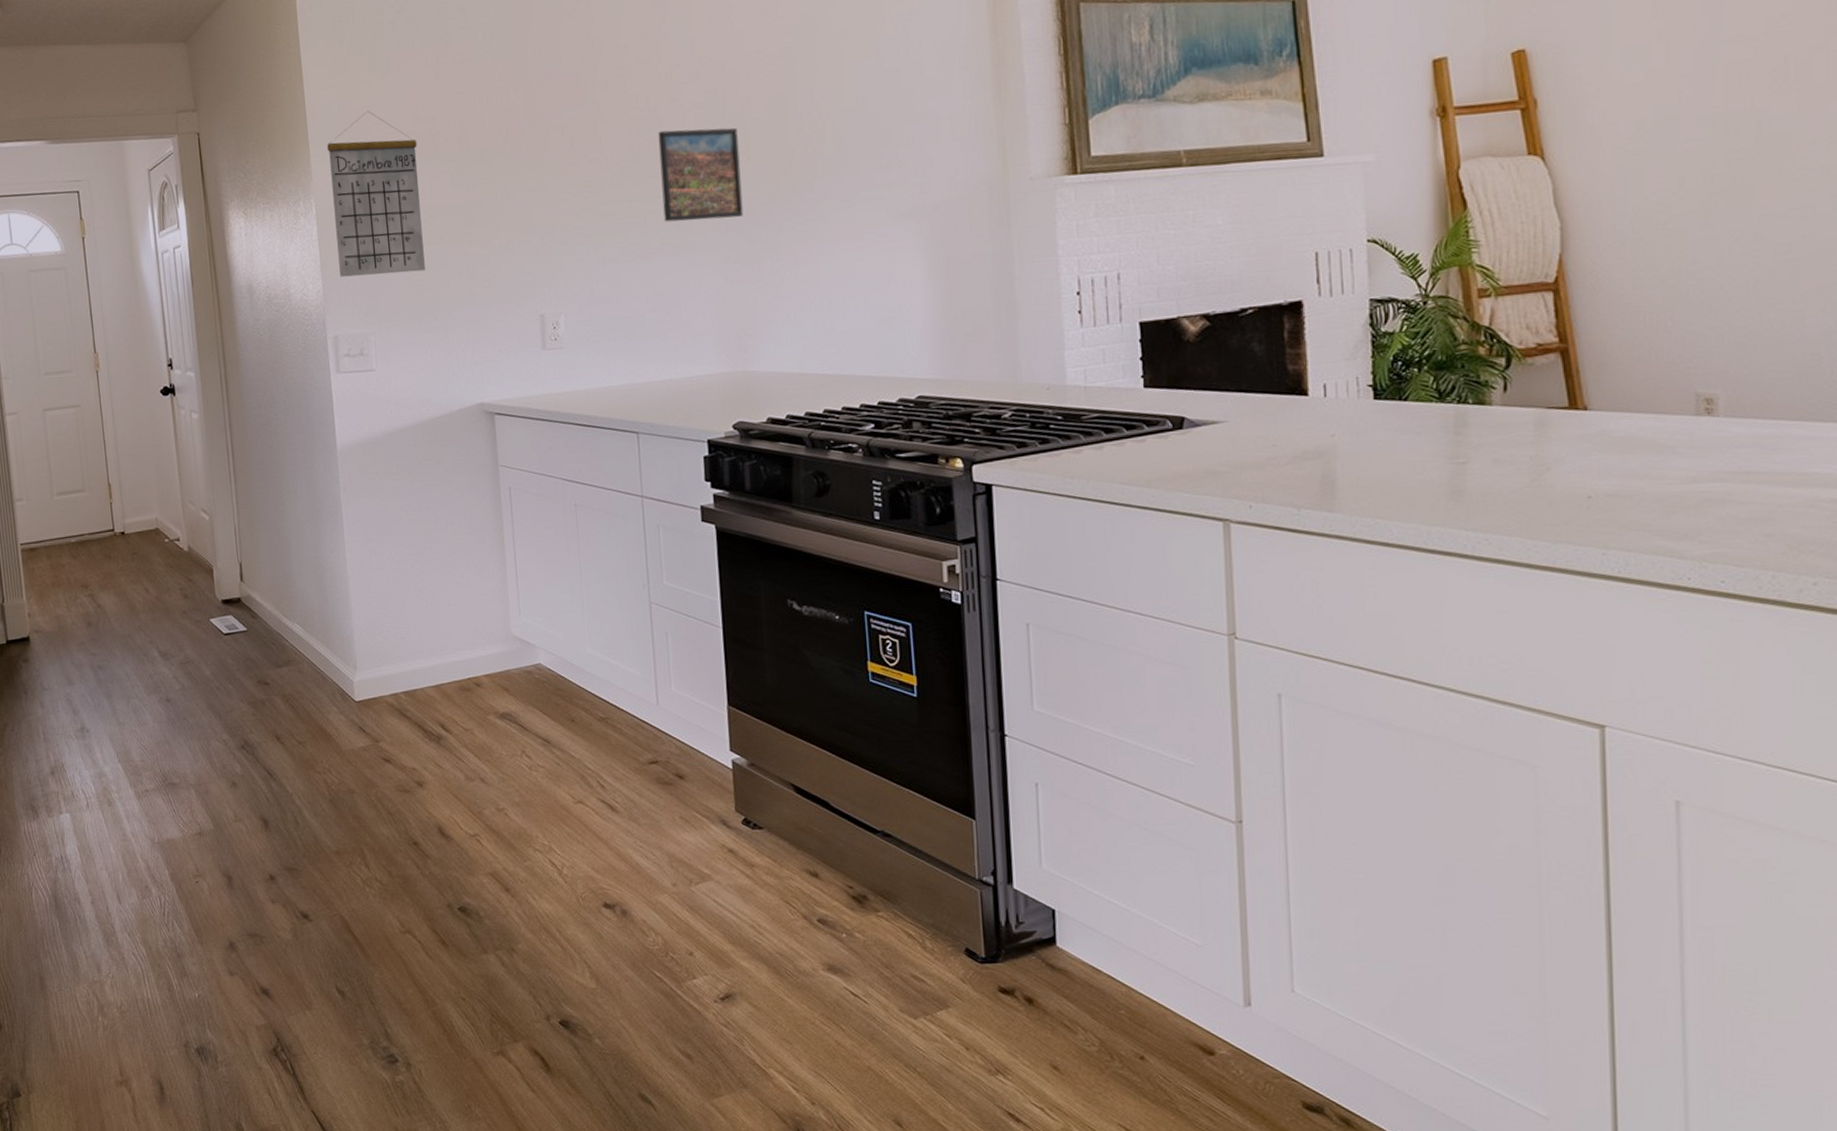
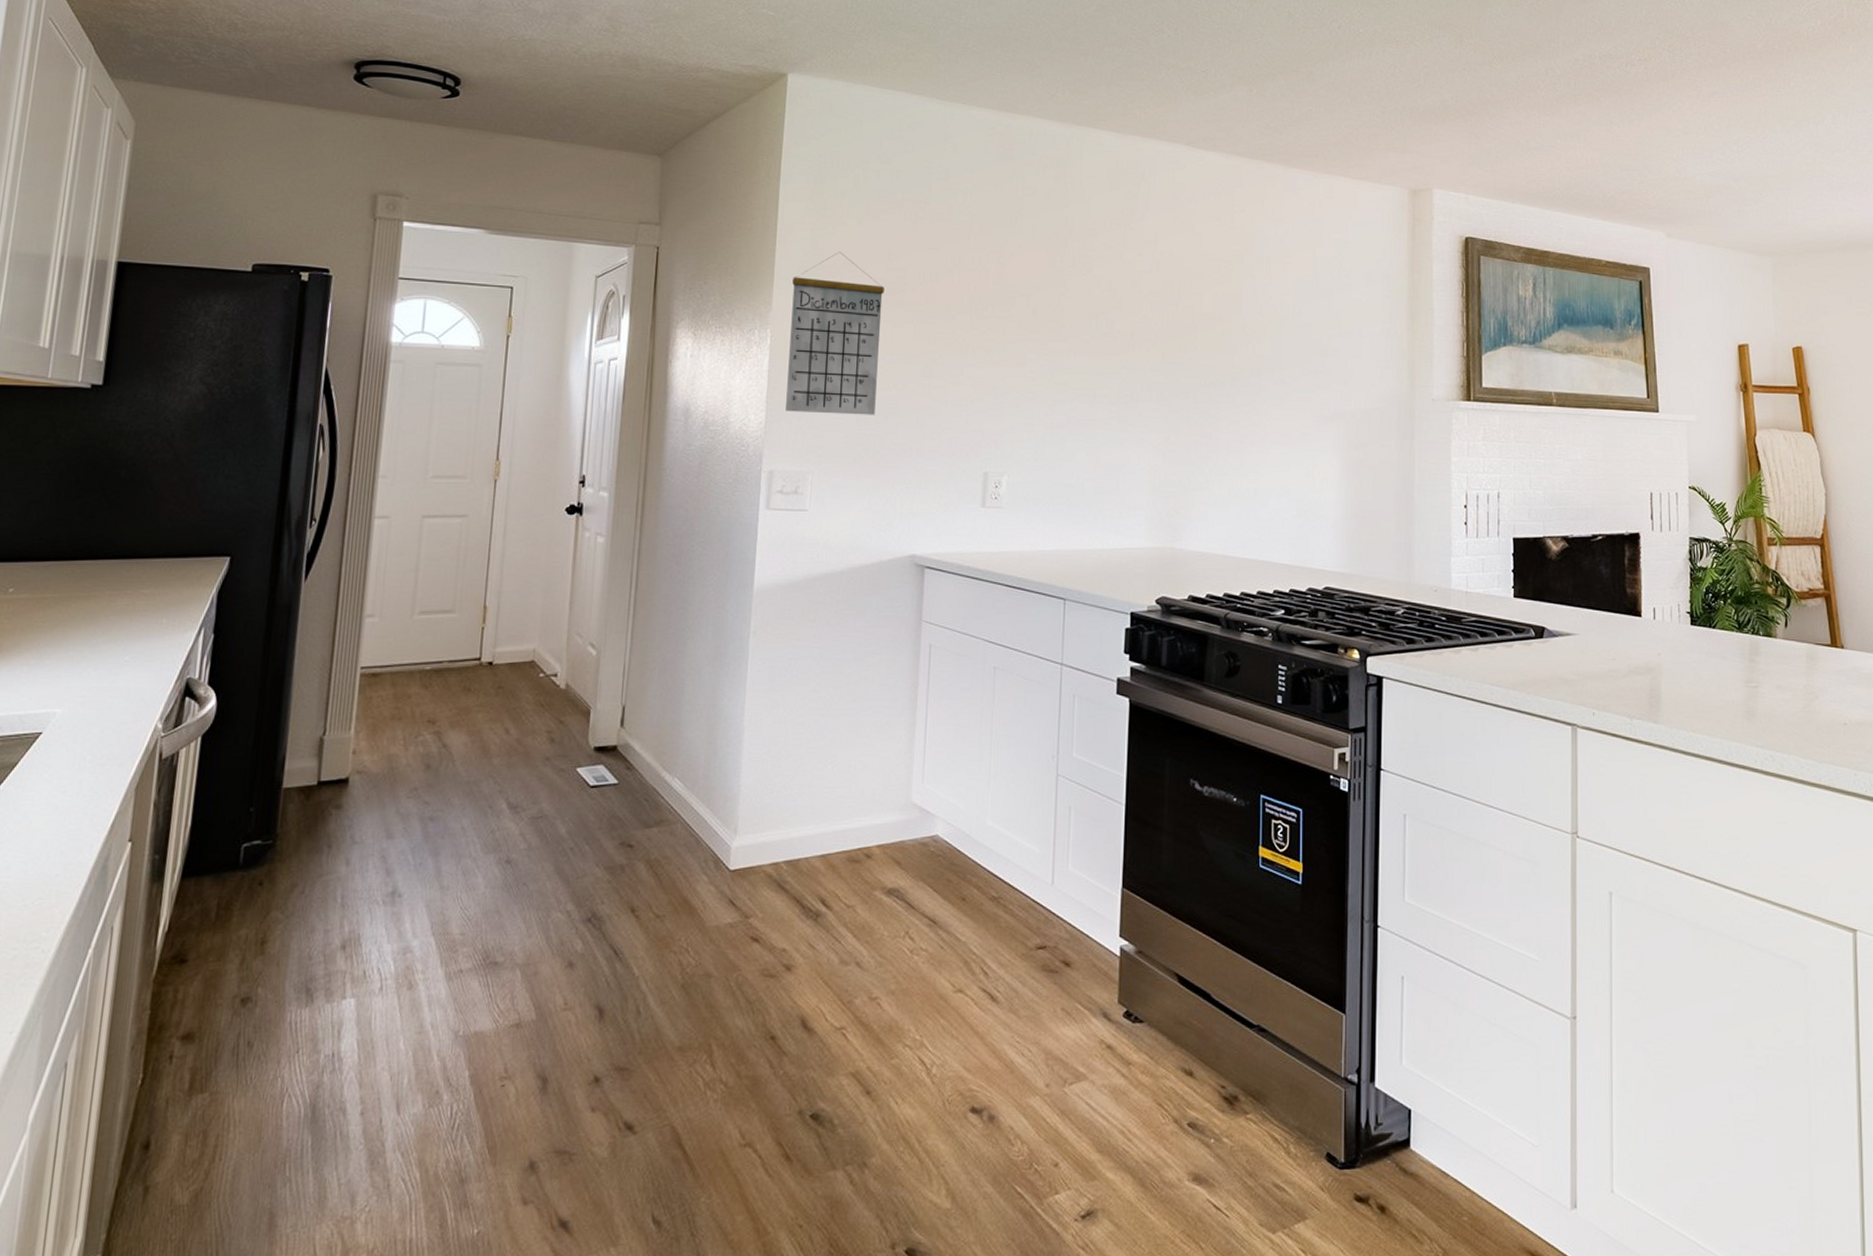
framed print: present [658,127,744,222] -> none [1113,312,1188,401]

